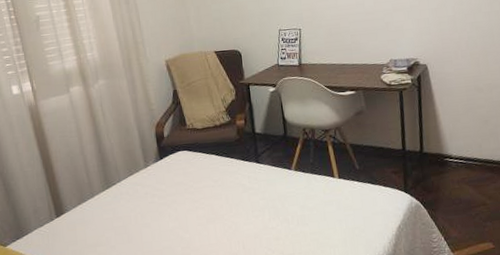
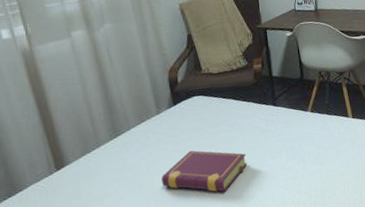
book: none [148,204,231,248] -> present [161,150,248,192]

